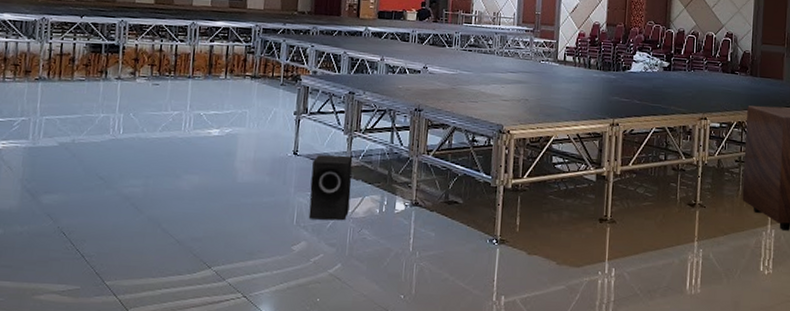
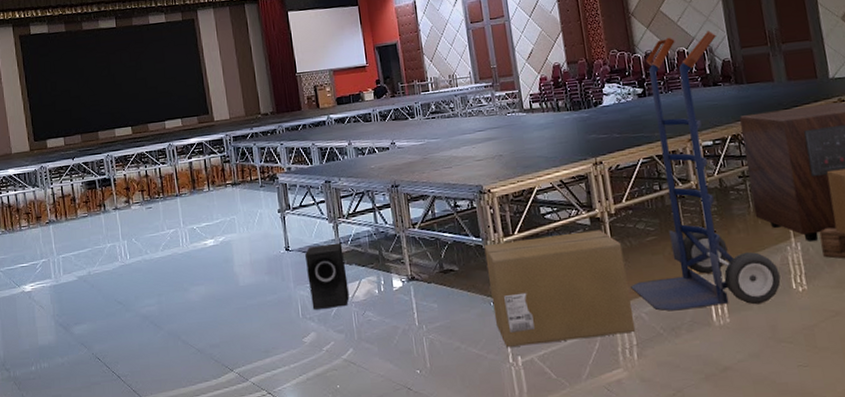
box: none [487,183,620,290] -> present [484,230,636,347]
handcart: none [620,20,752,281] -> present [631,31,781,311]

